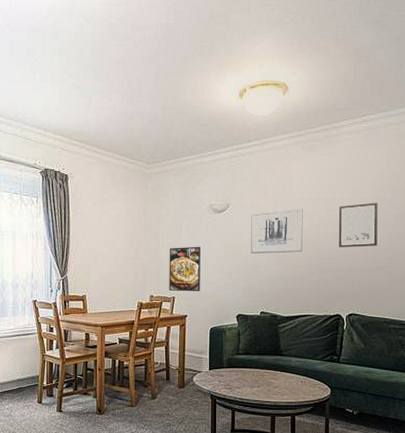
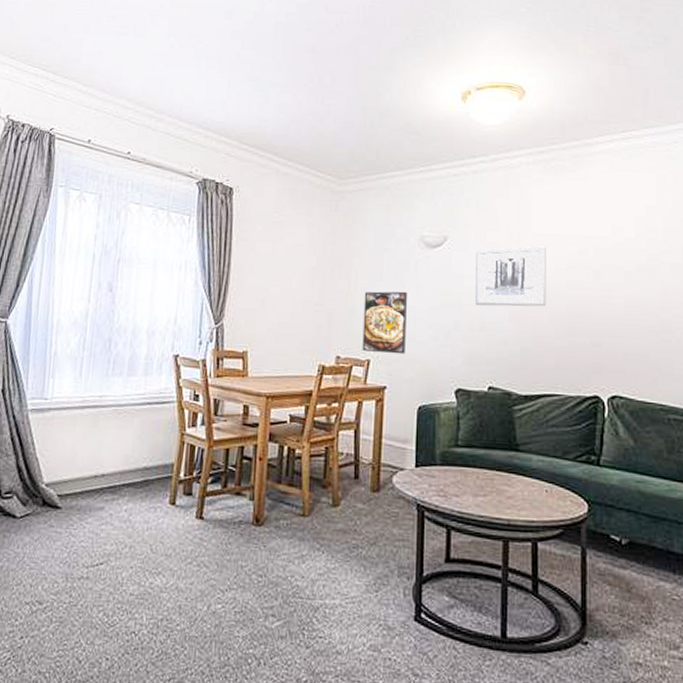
wall art: present [338,202,378,248] -> none [594,244,648,304]

